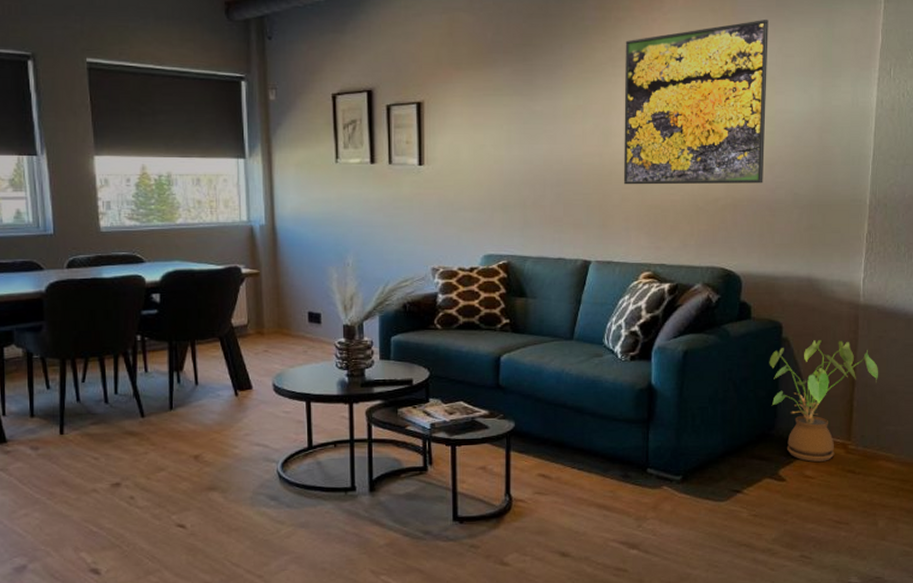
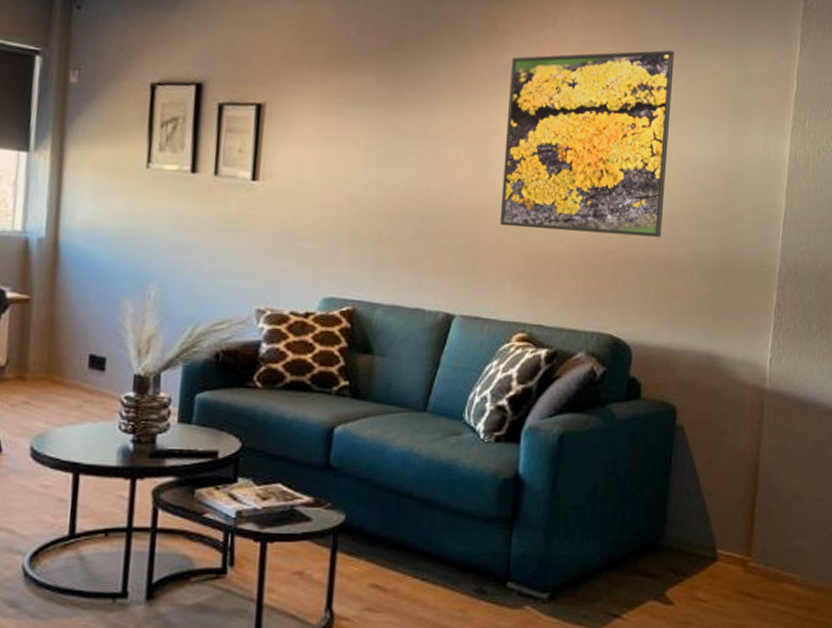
house plant: present [769,340,878,462] -> none [659,430,784,581]

